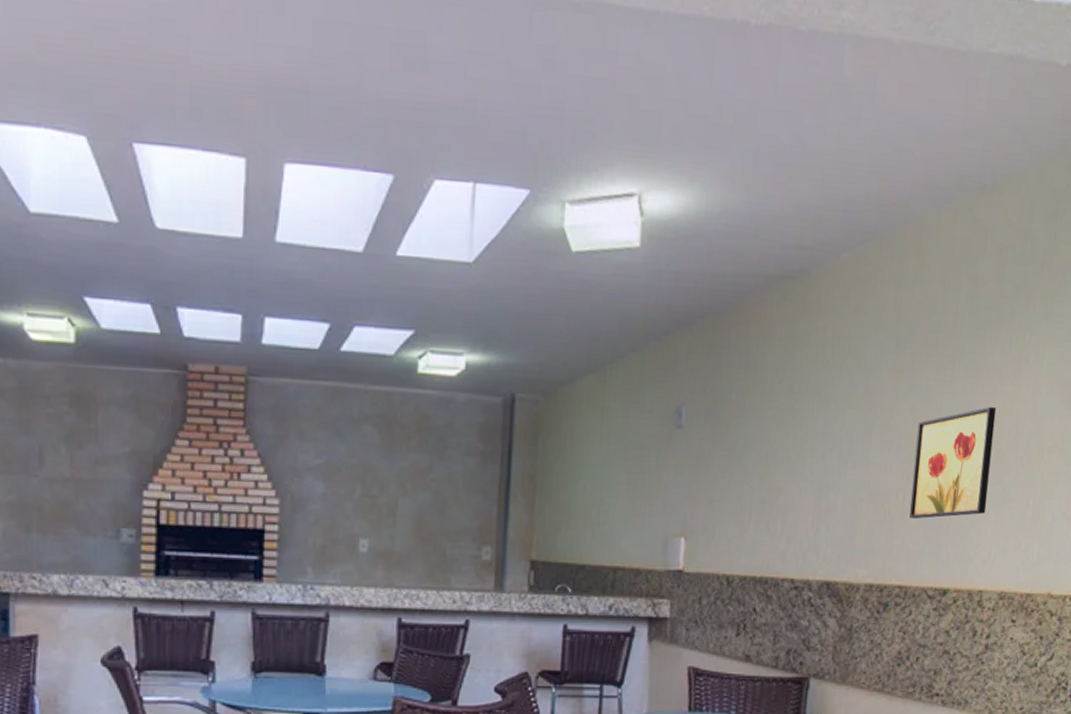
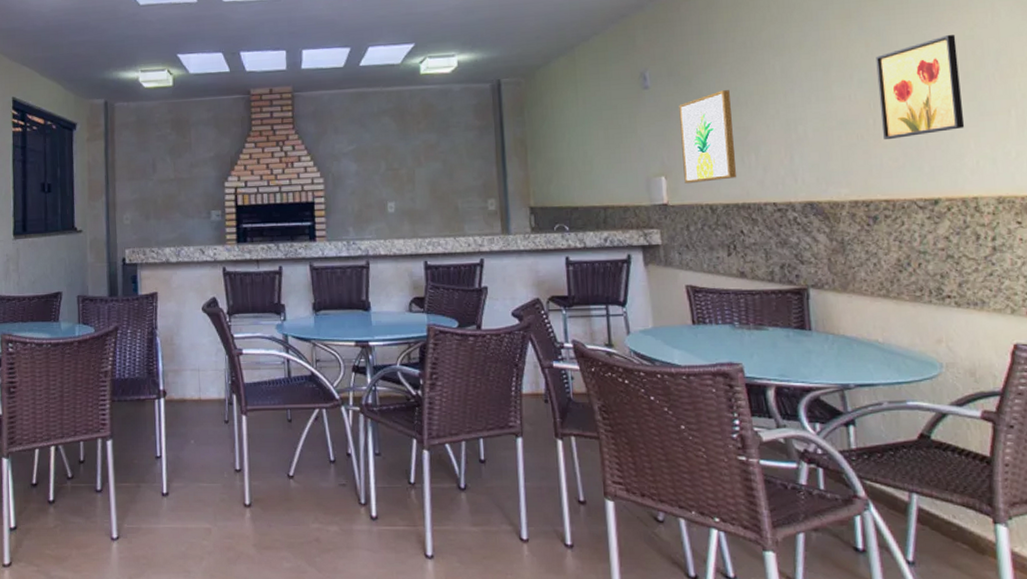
wall art: none [704,441,767,549] -> present [679,90,737,183]

